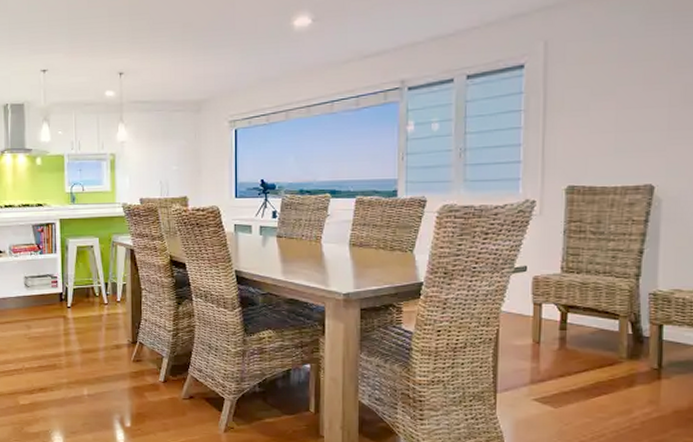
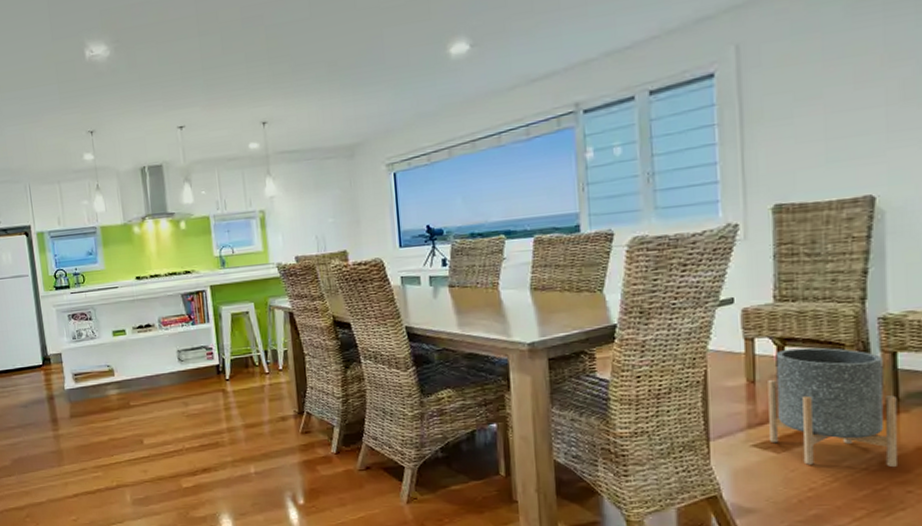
planter: none [548,315,660,428] -> present [768,347,899,468]

